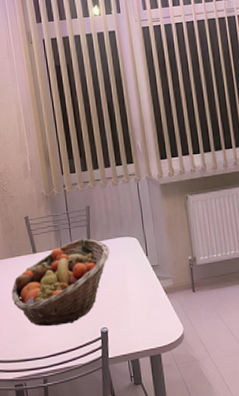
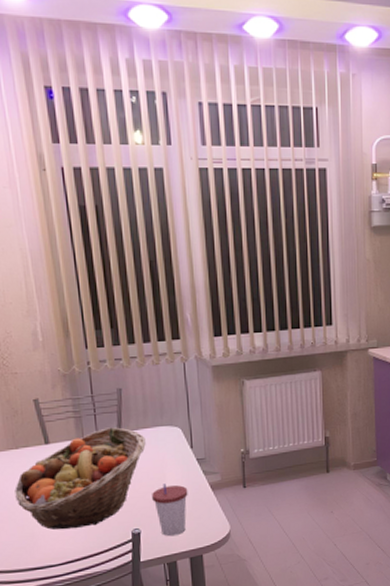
cup: none [116,287,146,336] -> present [152,484,188,537]

